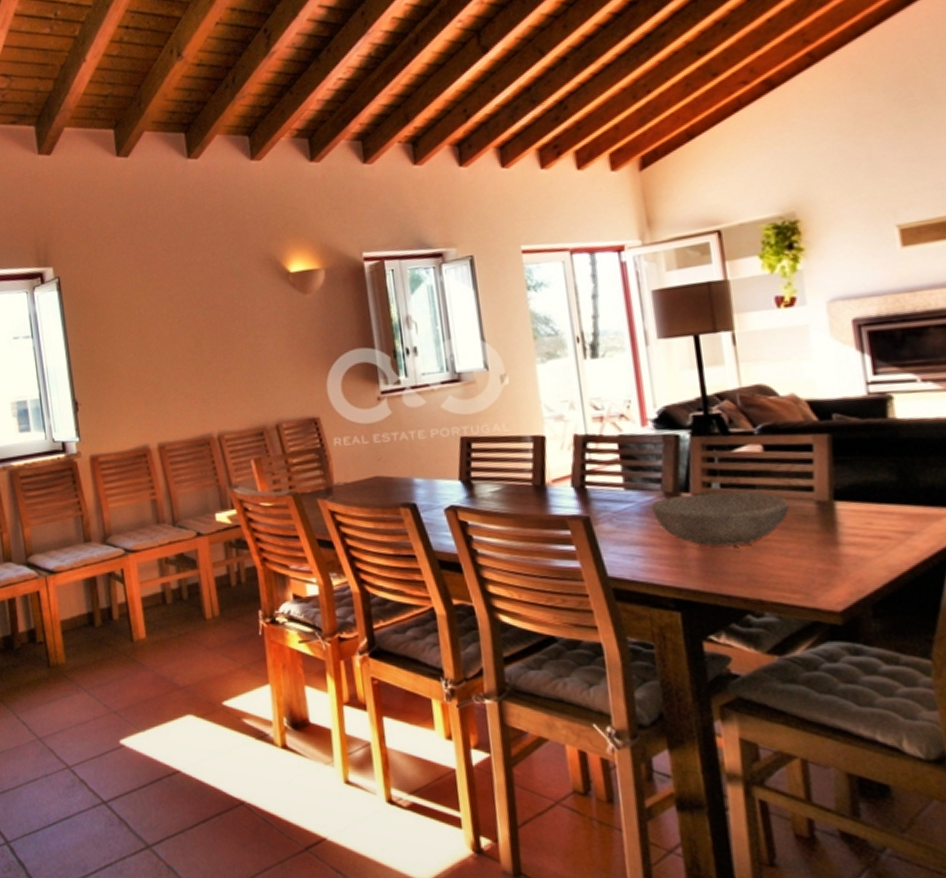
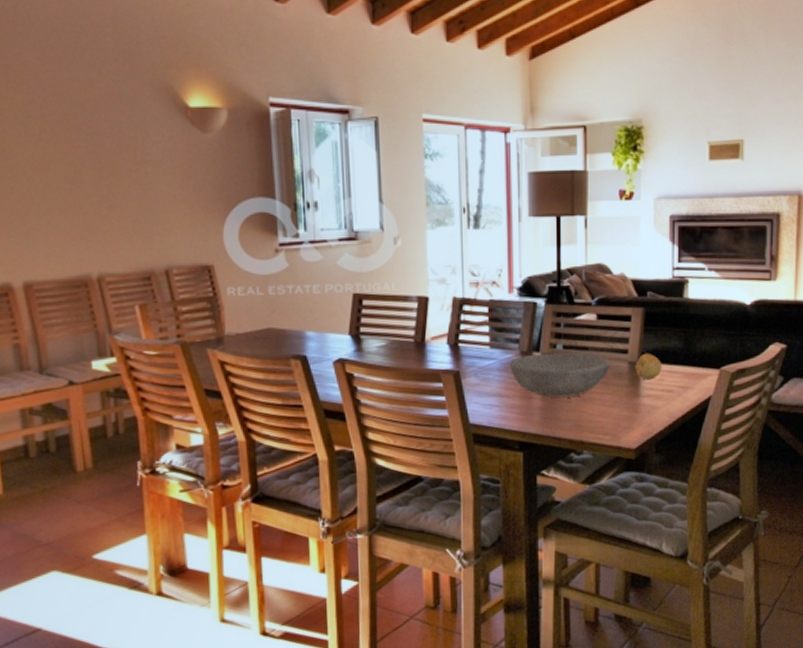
fruit: none [826,489,869,524] -> present [635,353,663,380]

